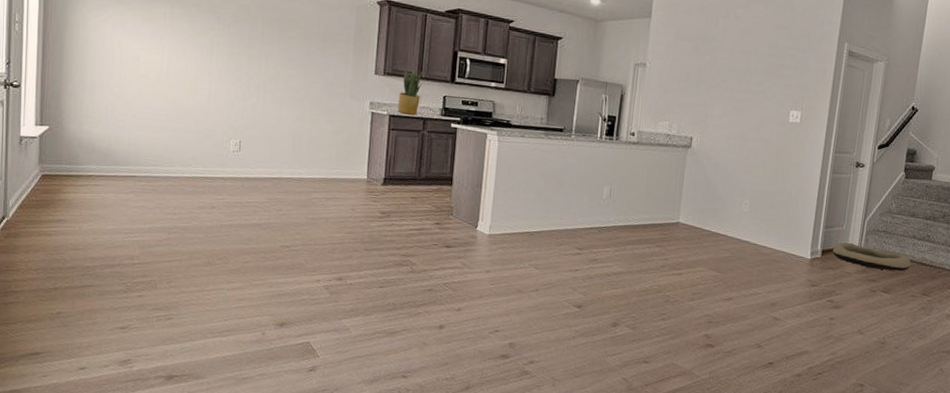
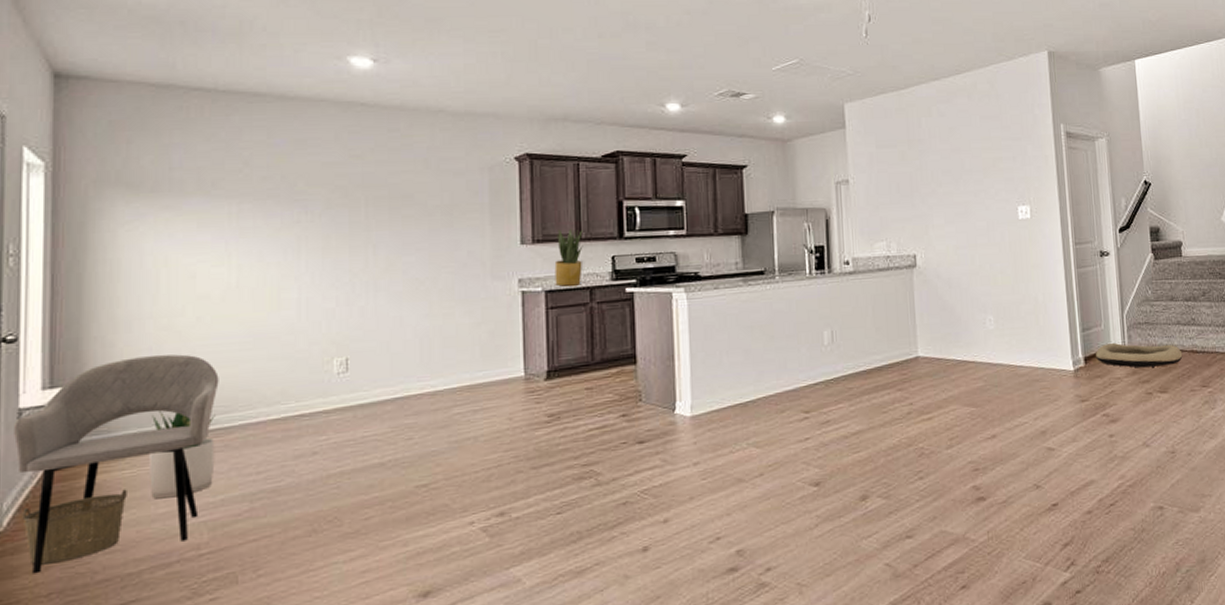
armchair: none [16,113,152,254] -> present [13,354,219,574]
basket: none [21,206,88,250] -> present [22,489,127,565]
planter: none [102,155,148,220] -> present [148,410,215,499]

